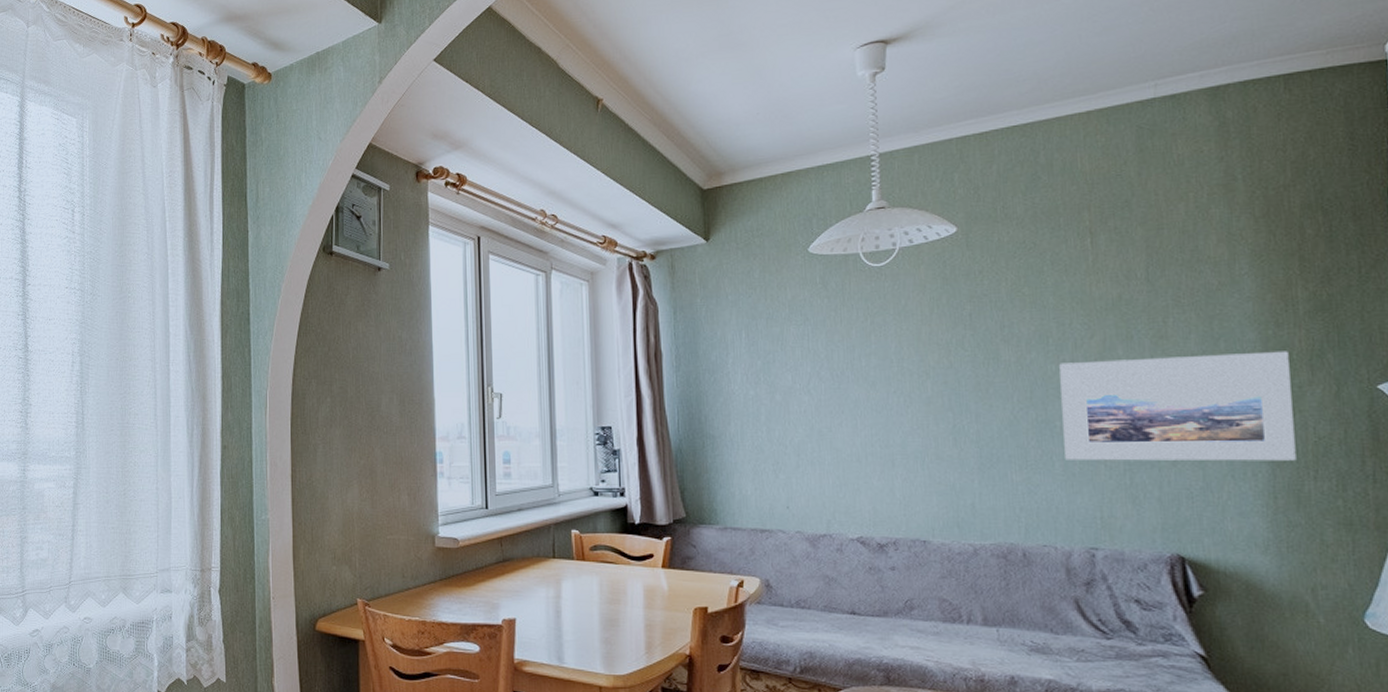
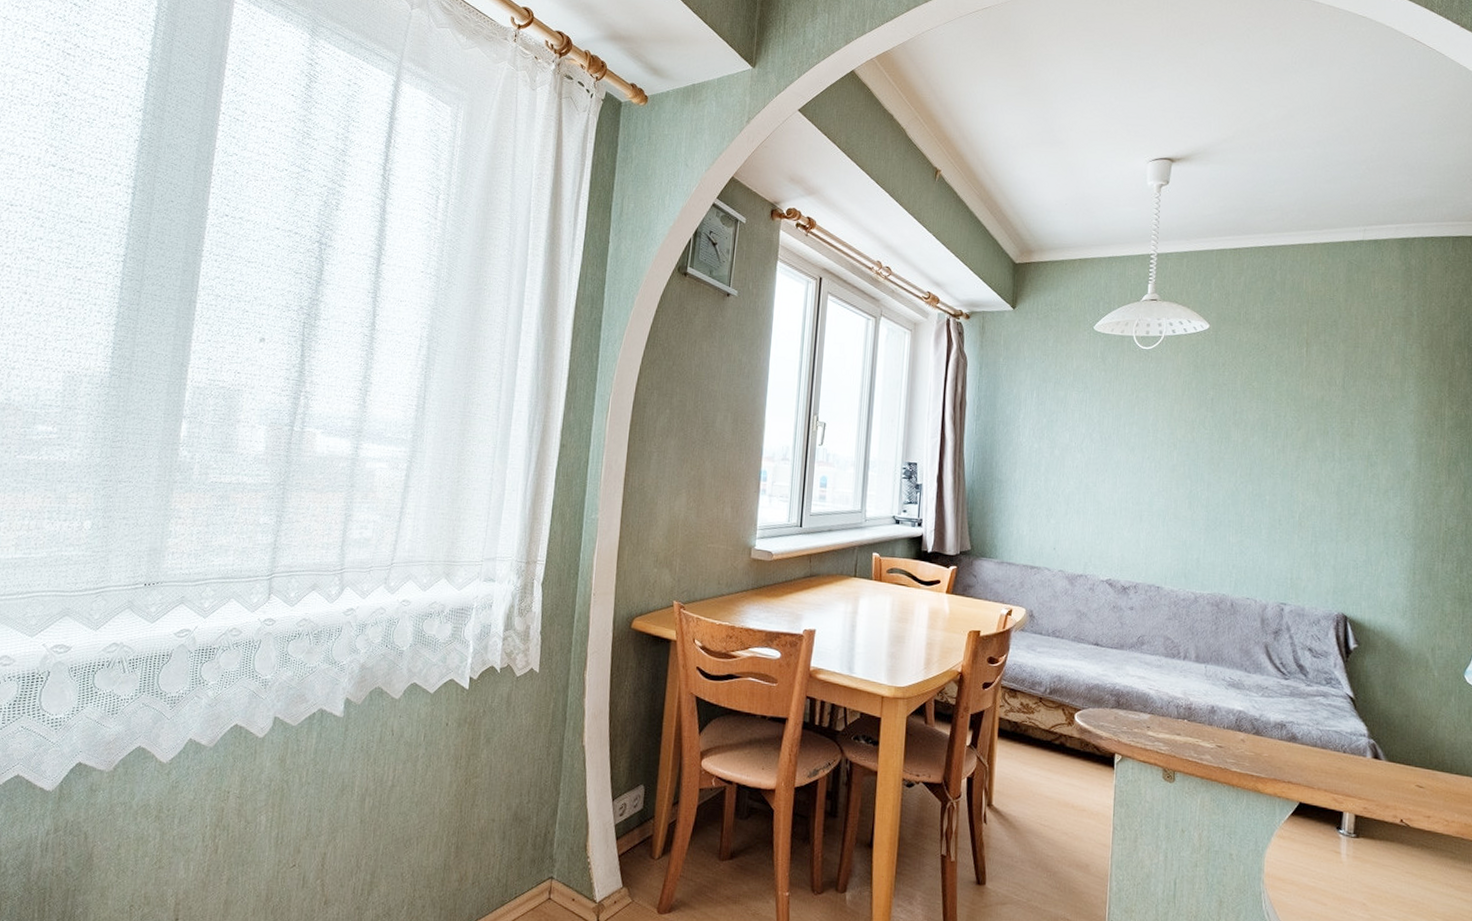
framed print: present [1059,351,1296,461] -> none [1270,447,1434,545]

